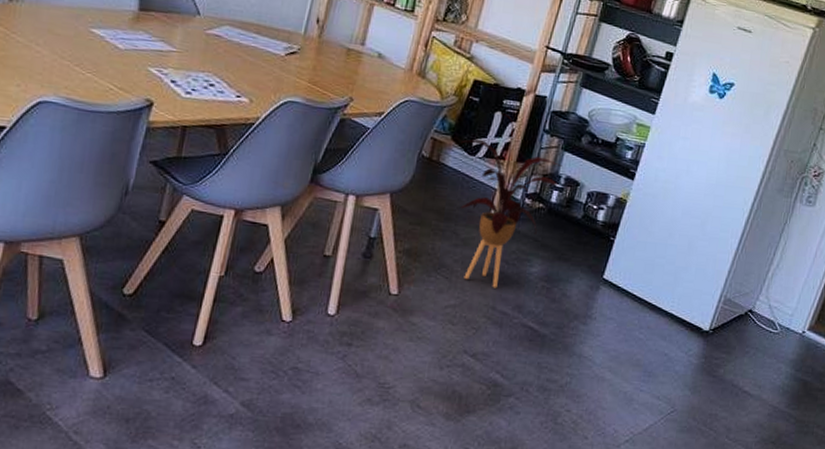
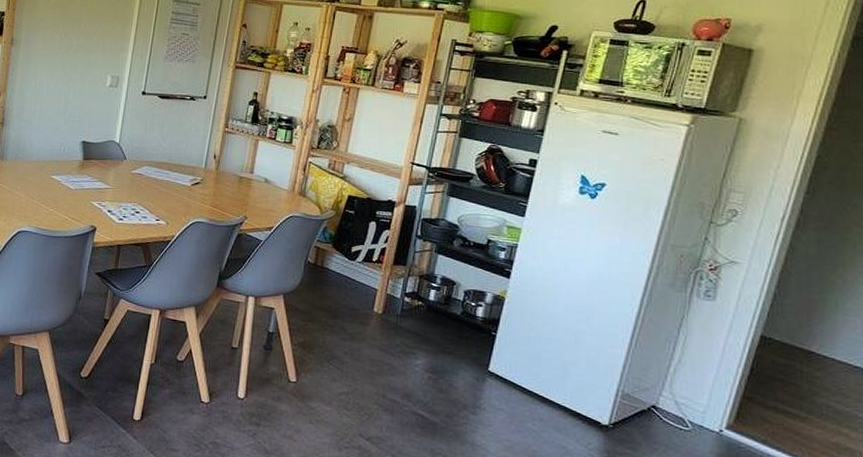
house plant: present [461,113,562,288] -> none [342,223,437,378]

